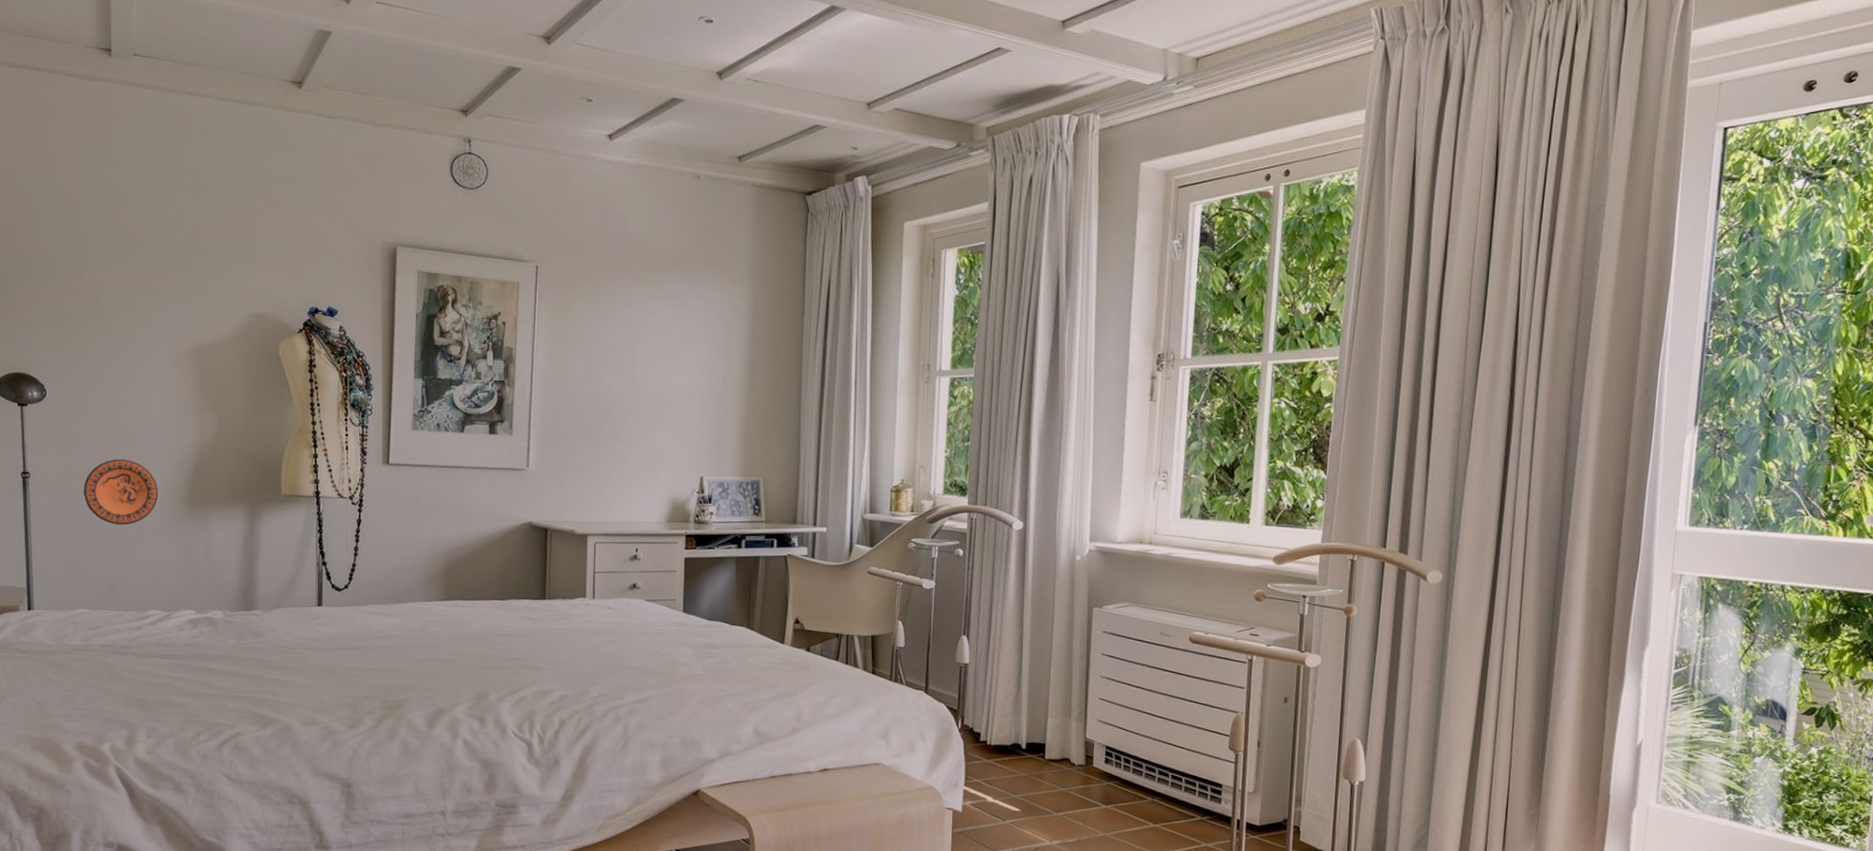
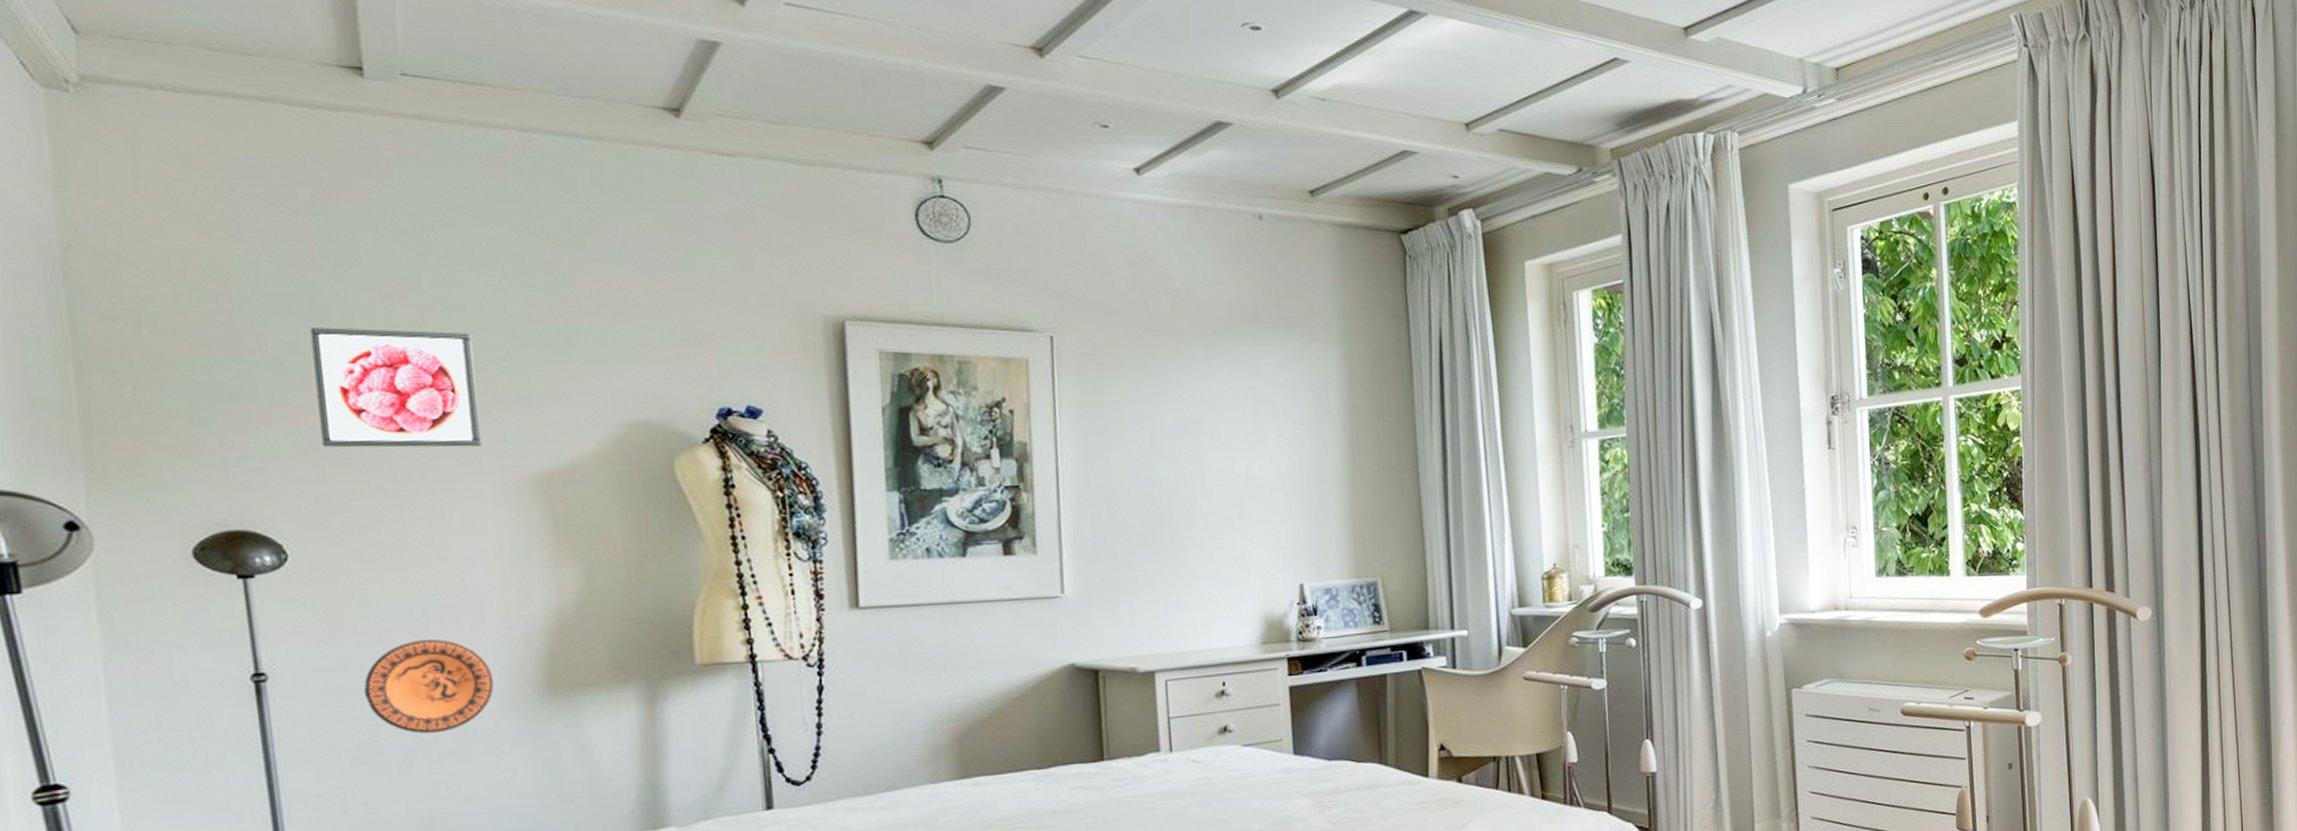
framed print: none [69,234,163,325] -> present [310,327,482,448]

